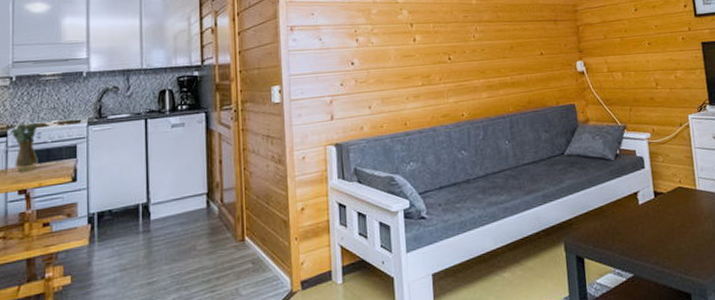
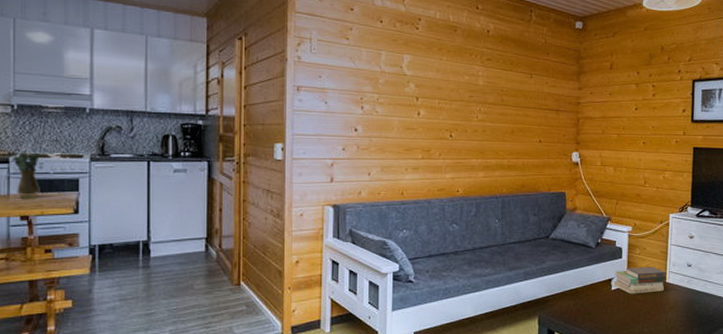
books: none [639,174,697,207] -> present [613,266,666,294]

